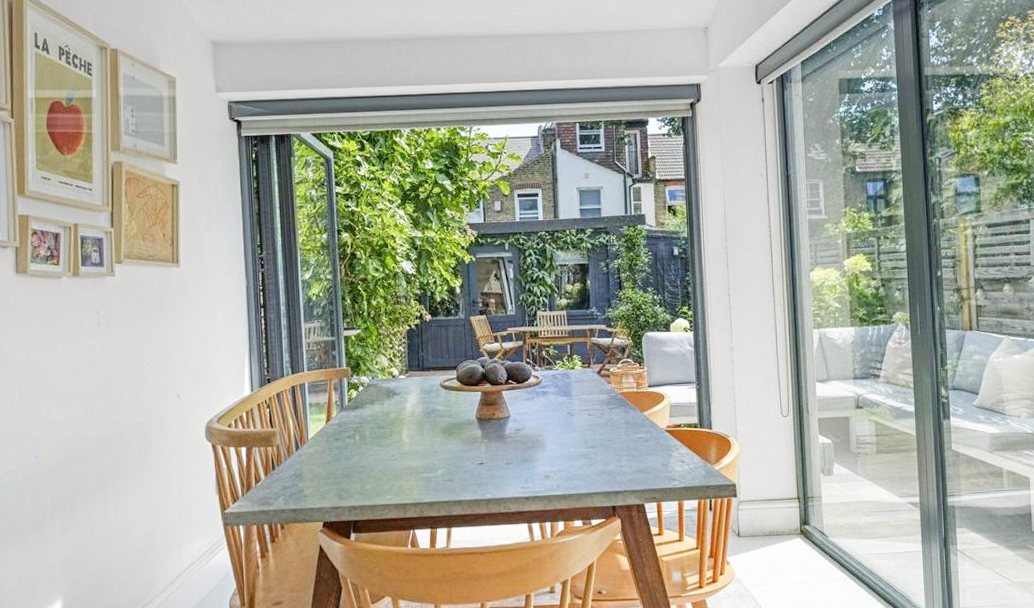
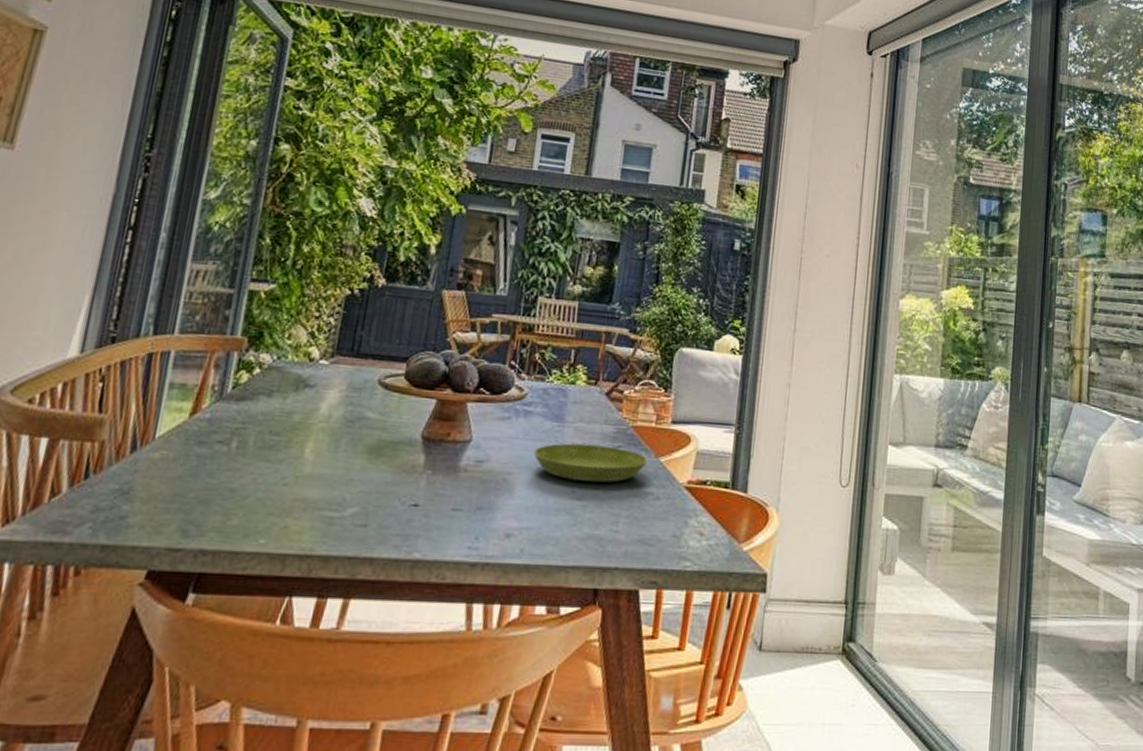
saucer: none [553,408,636,435] -> present [533,443,648,483]

